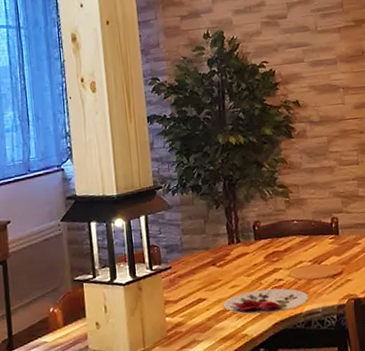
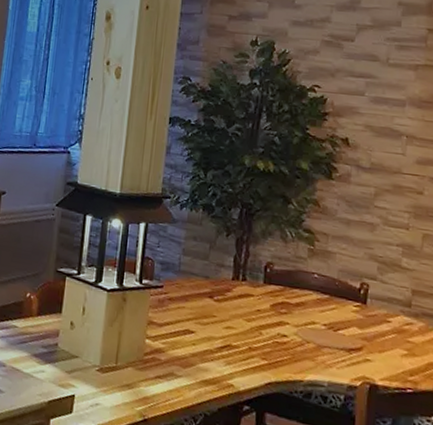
plate: present [223,288,308,315] -> none [212,337,314,373]

